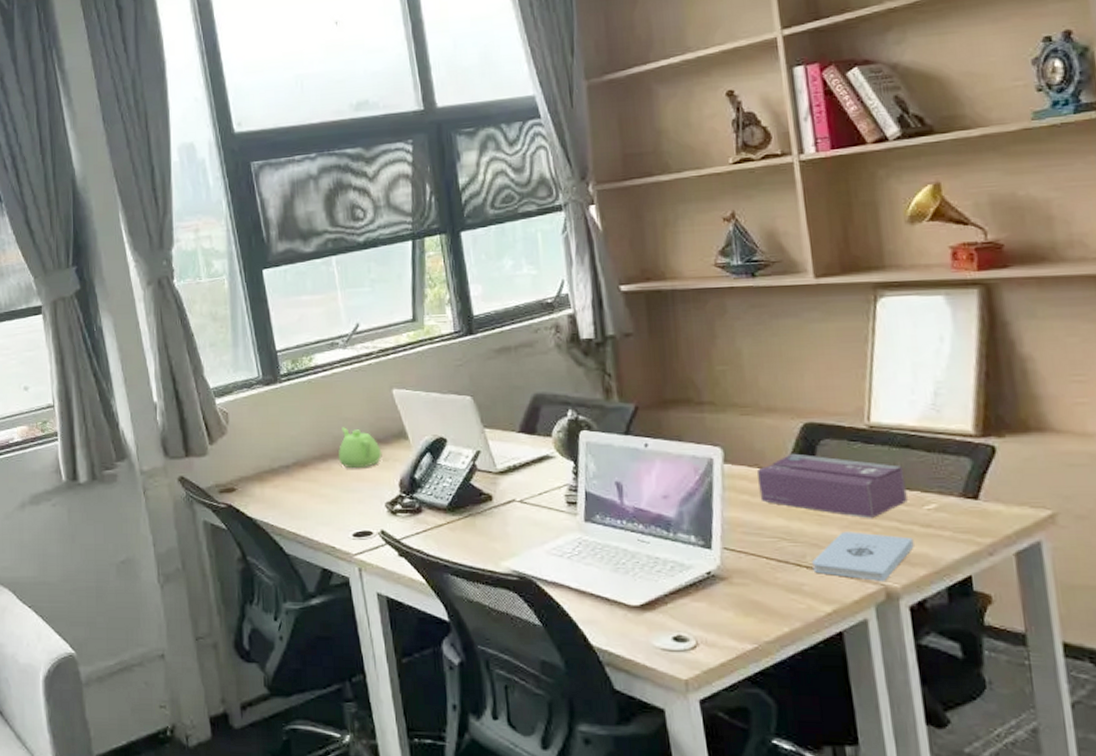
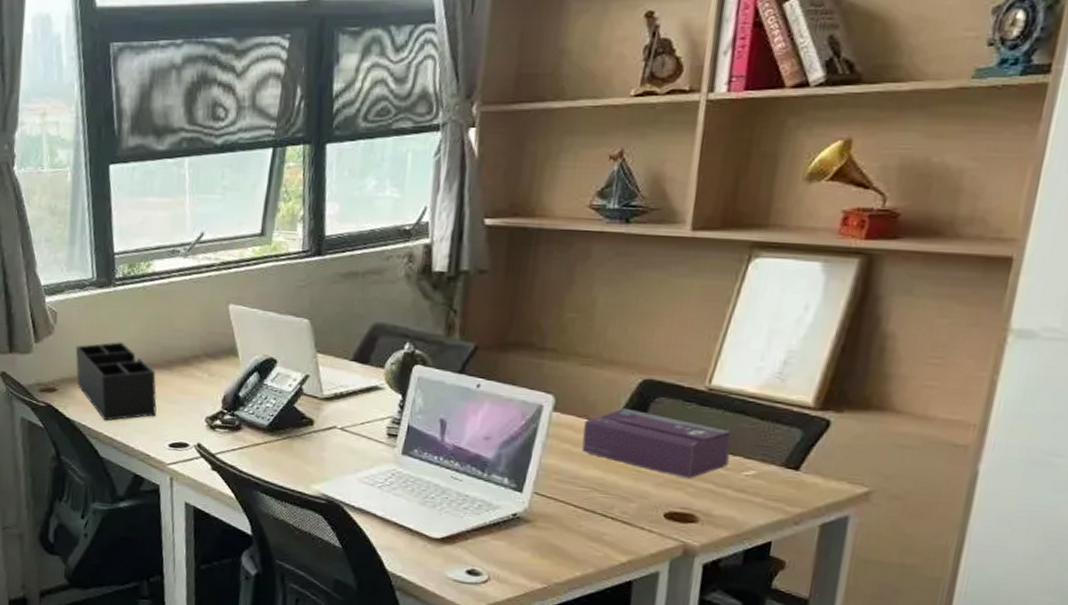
desk organizer: none [249,436,336,516] -> present [75,342,157,421]
teapot: present [338,427,382,469] -> none [164,338,209,382]
notepad: present [812,531,914,581] -> none [617,488,724,539]

